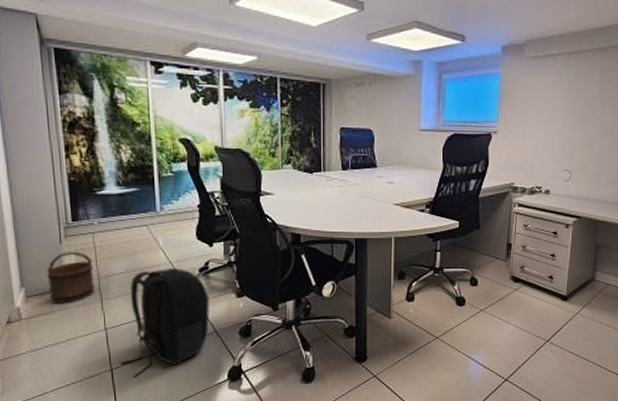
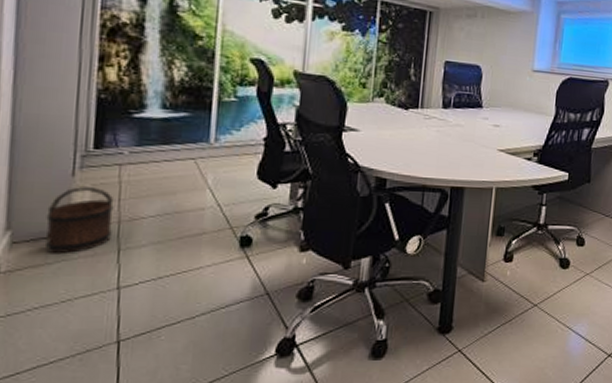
backpack: present [120,267,210,377] -> none [132,212,264,352]

